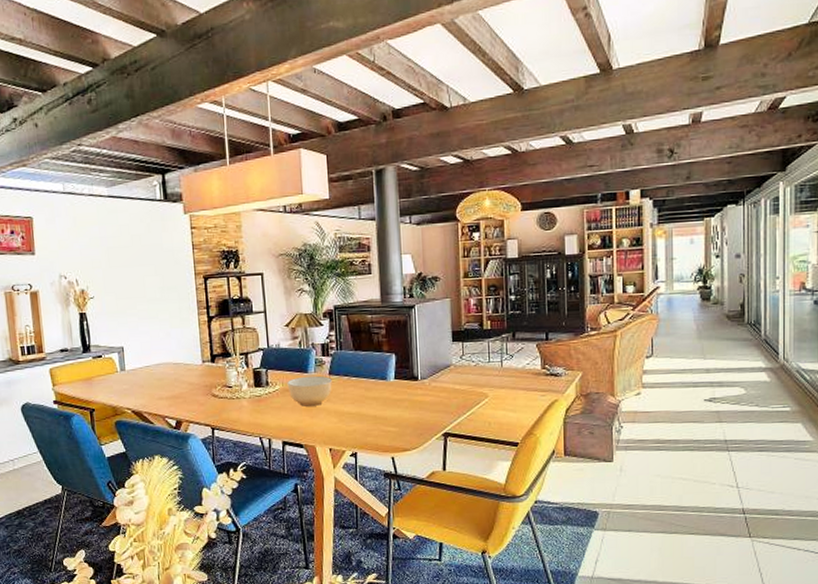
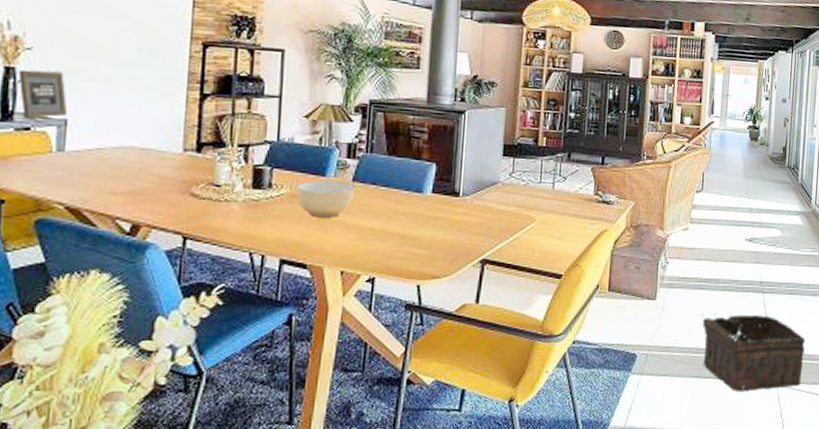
picture frame: none [88,312,123,350] -> present [18,69,68,120]
basket: none [662,472,781,547] -> present [701,313,805,392]

